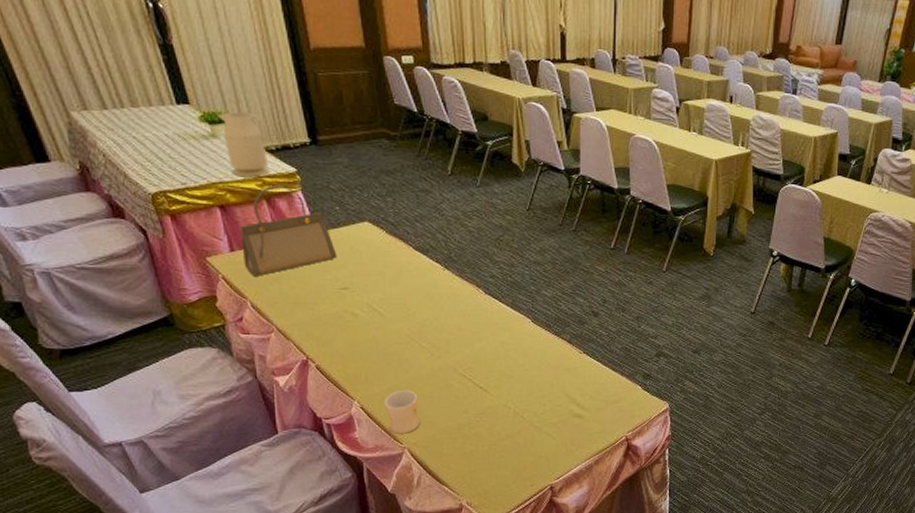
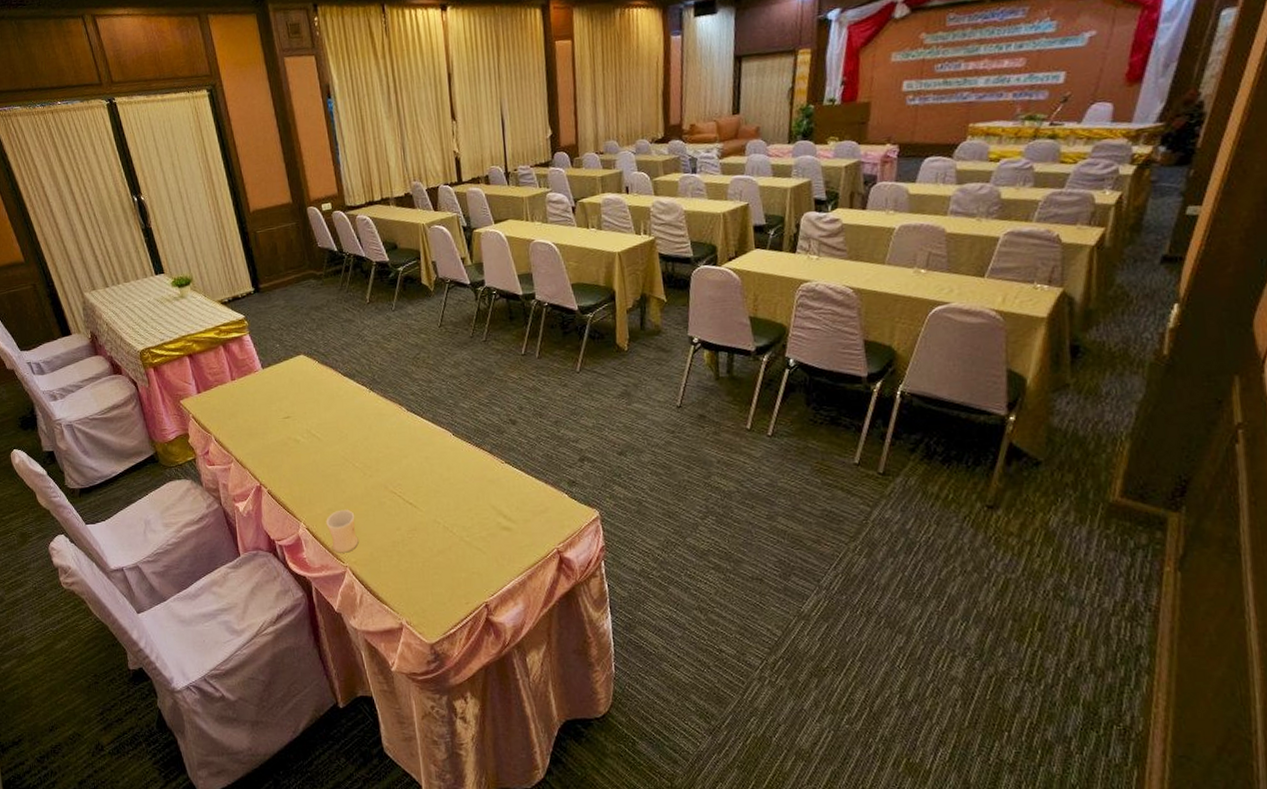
water jug: present [218,111,270,178] -> none [185,273,224,329]
handbag: present [240,185,338,278] -> none [204,331,280,415]

